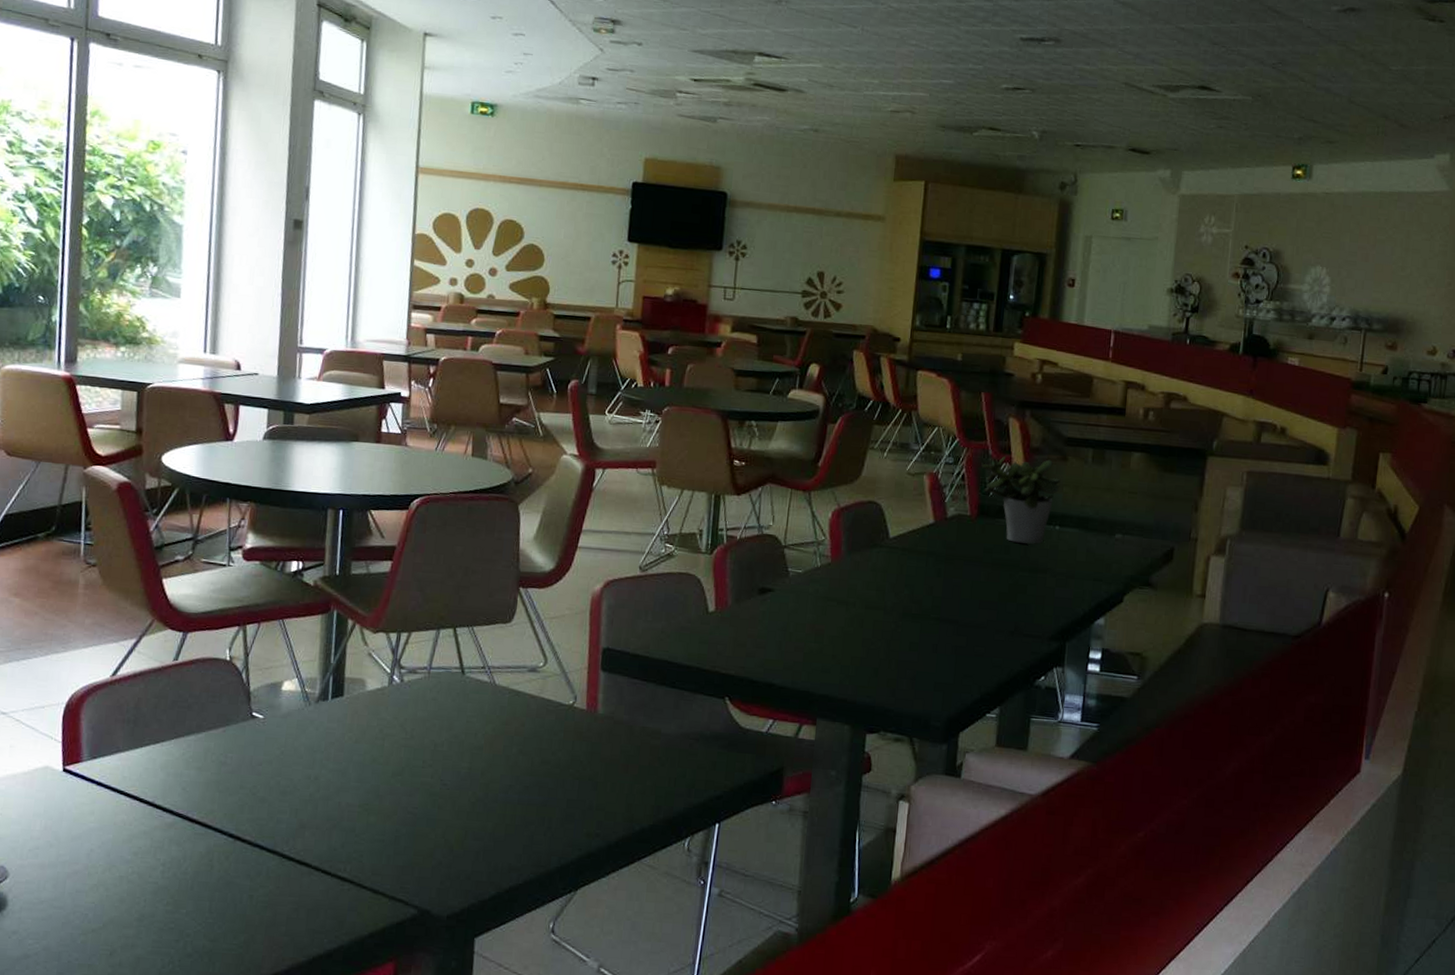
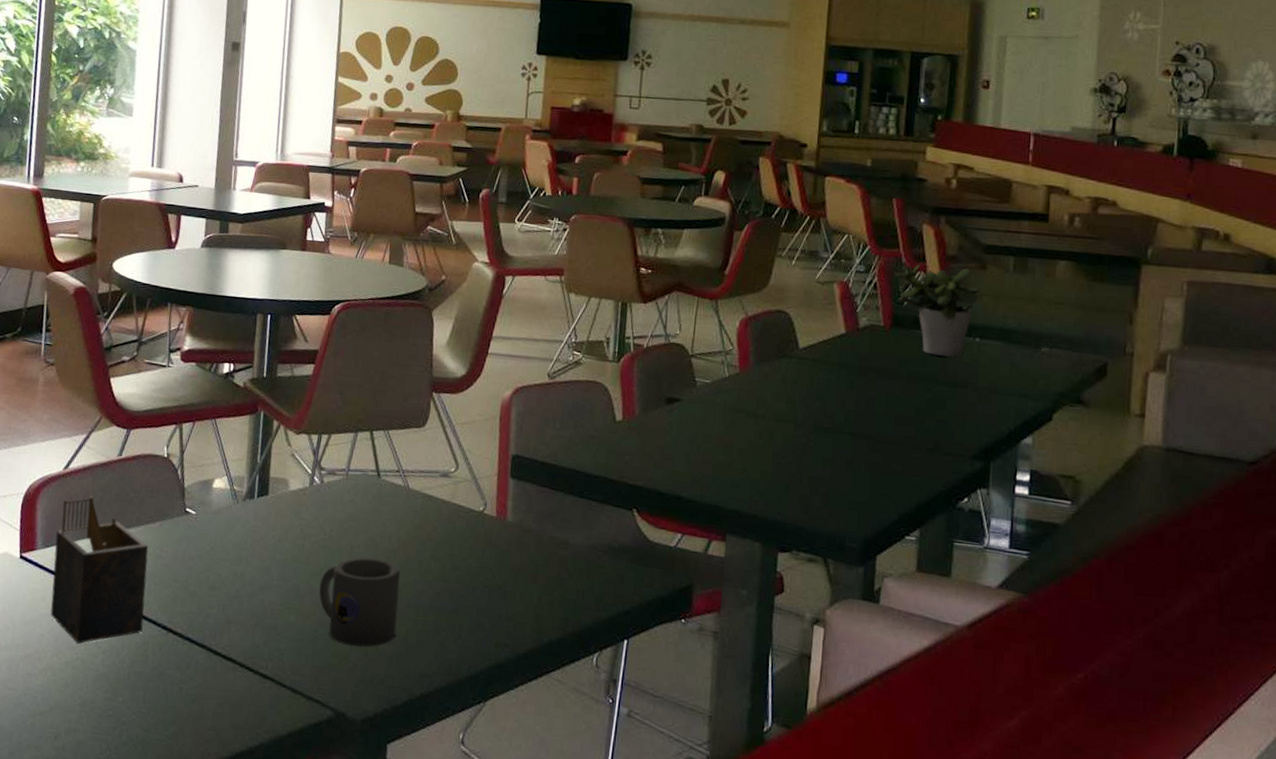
napkin holder: none [100,703,211,857] -> present [50,495,149,644]
mug: none [400,755,487,844] -> present [319,557,401,647]

